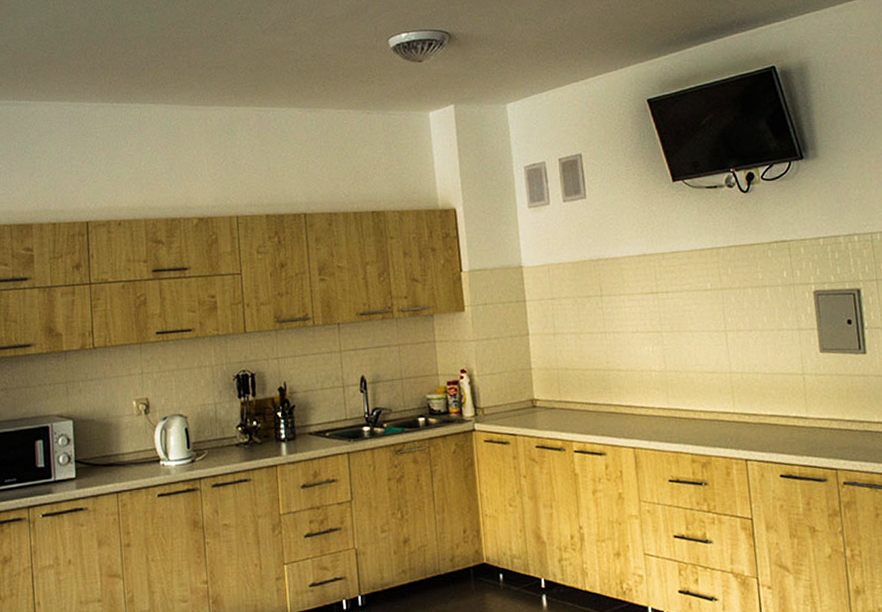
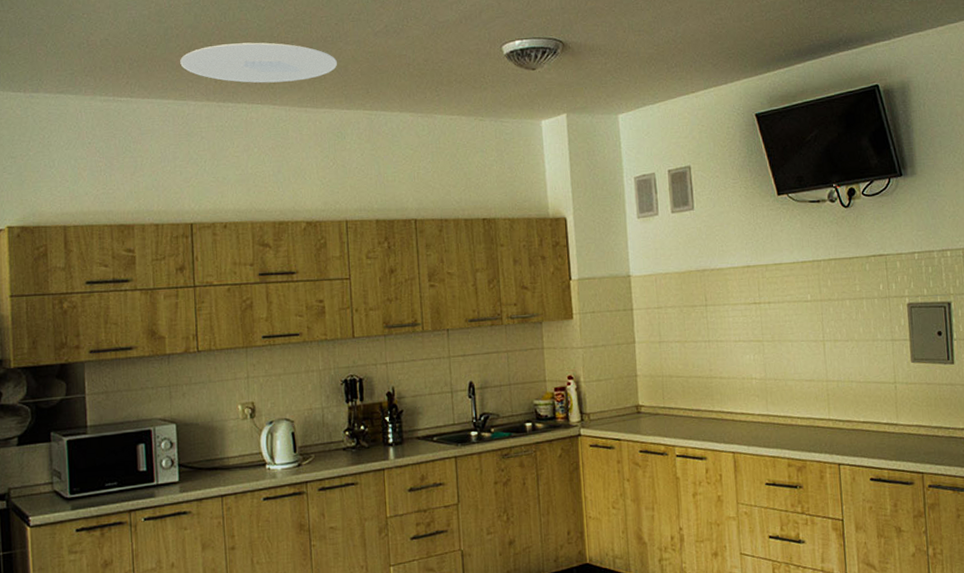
ceiling light: none [76,43,227,83] -> present [180,42,337,83]

